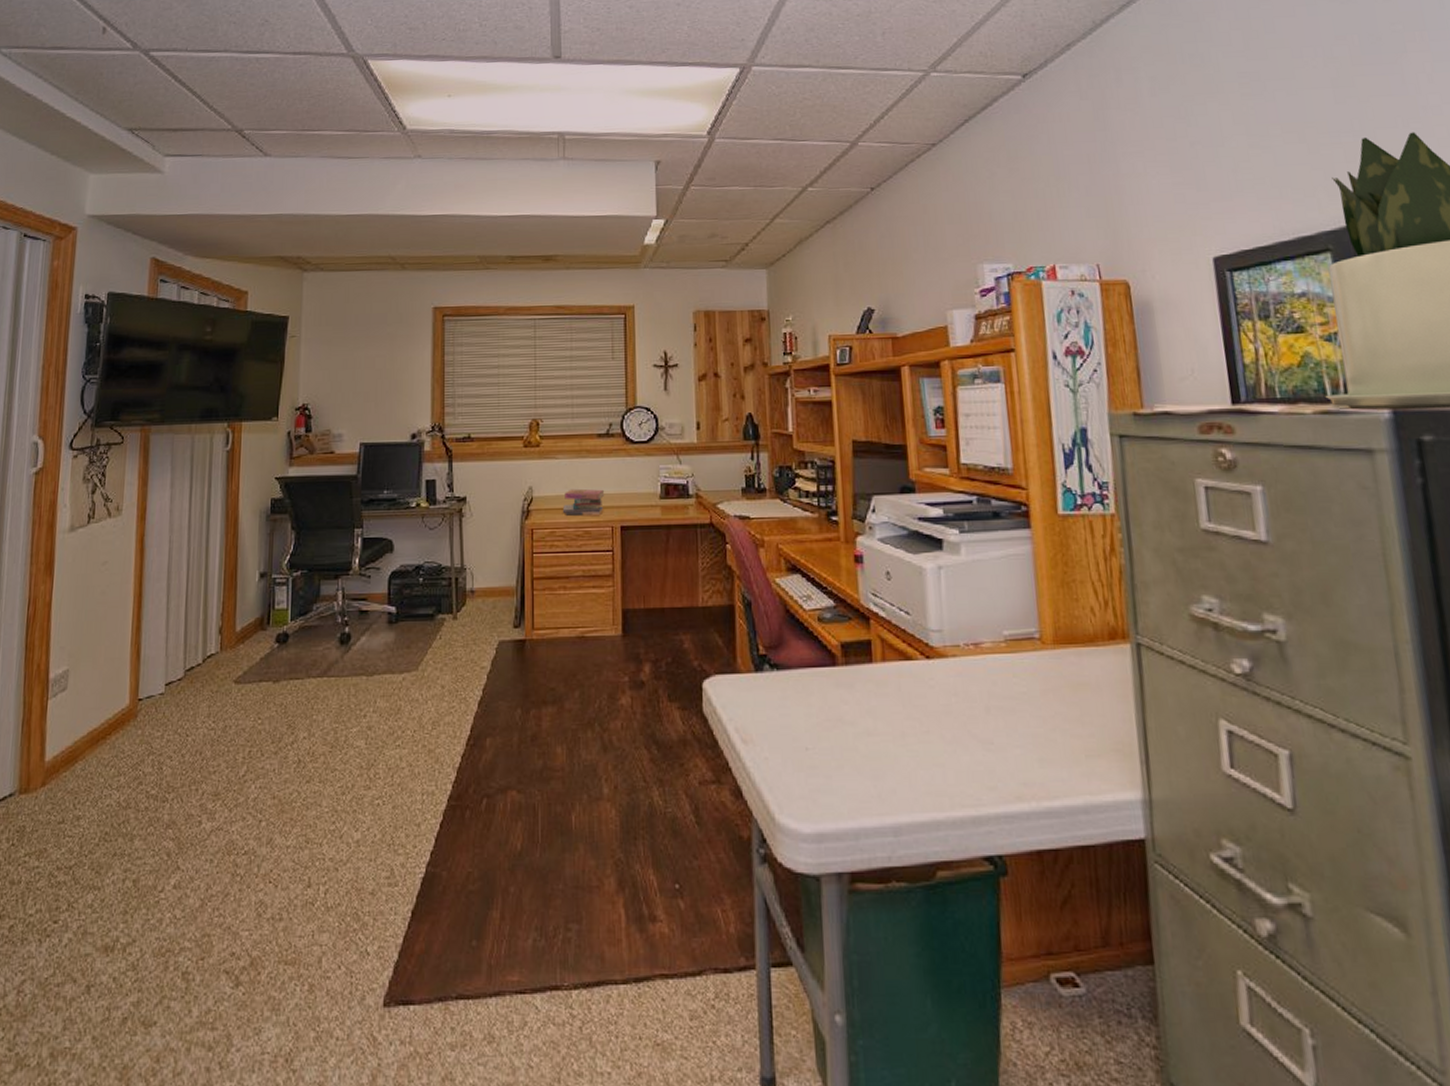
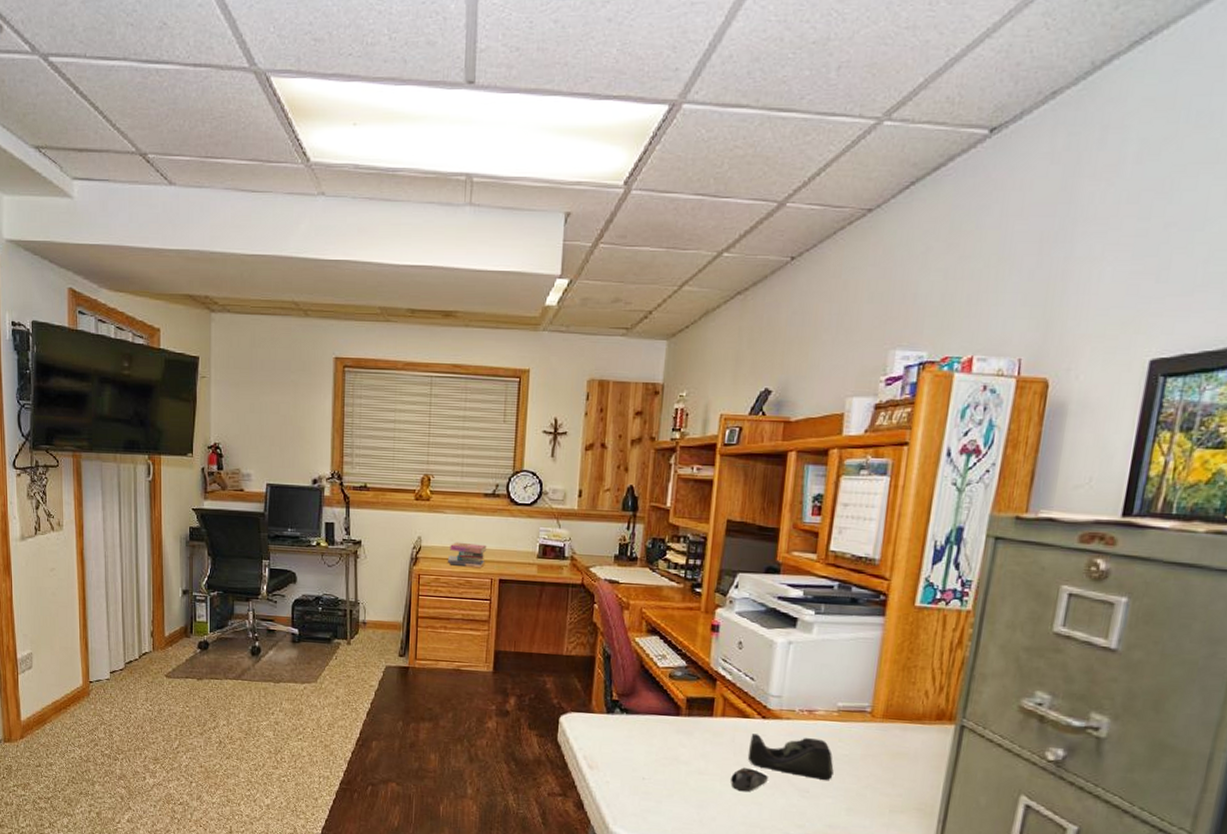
computer mouse: none [905,721,946,752] -> present [731,767,768,792]
tape dispenser: none [917,677,1016,726] -> present [747,733,834,780]

